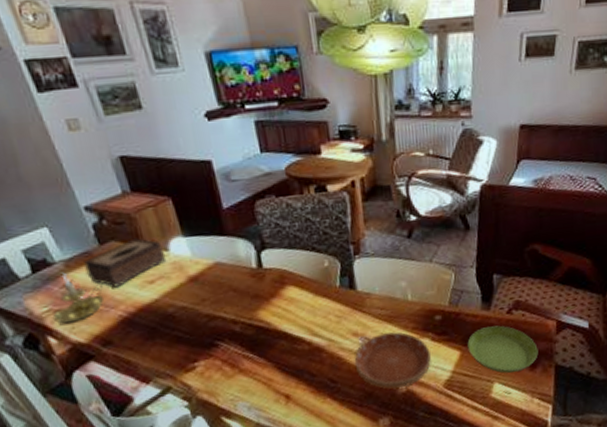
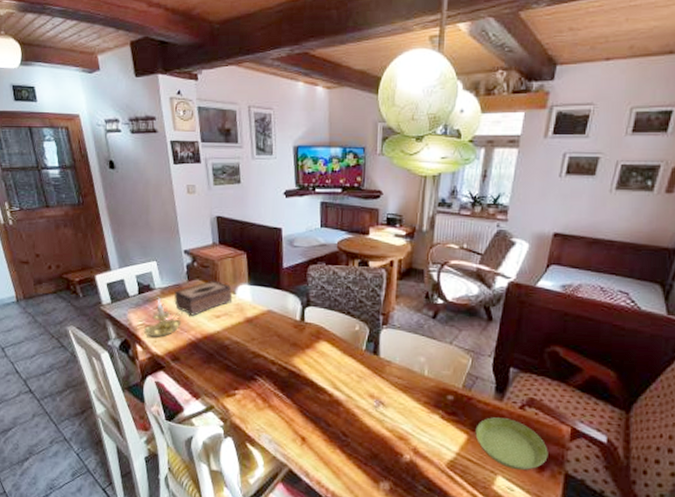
saucer: present [354,331,431,389] -> none [366,400,438,457]

